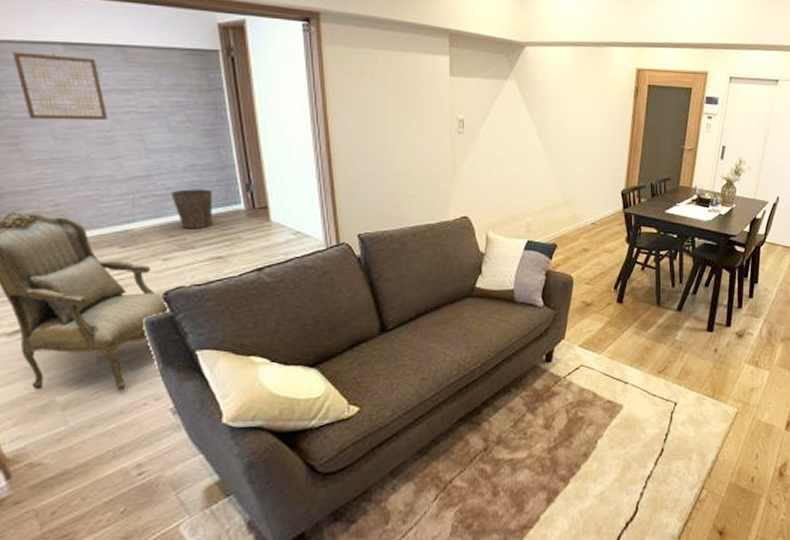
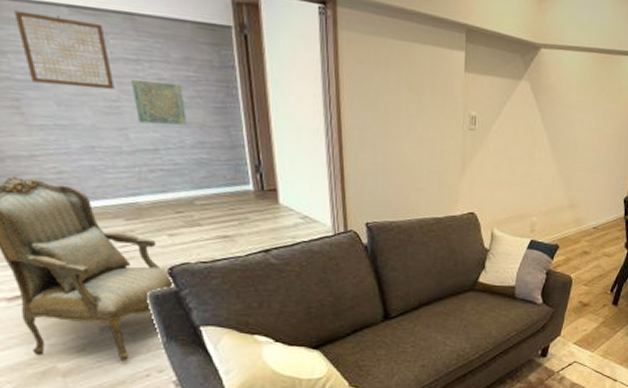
wall art: none [124,108,179,151] -> present [132,79,188,126]
waste bin: present [171,189,212,229] -> none [179,166,220,207]

